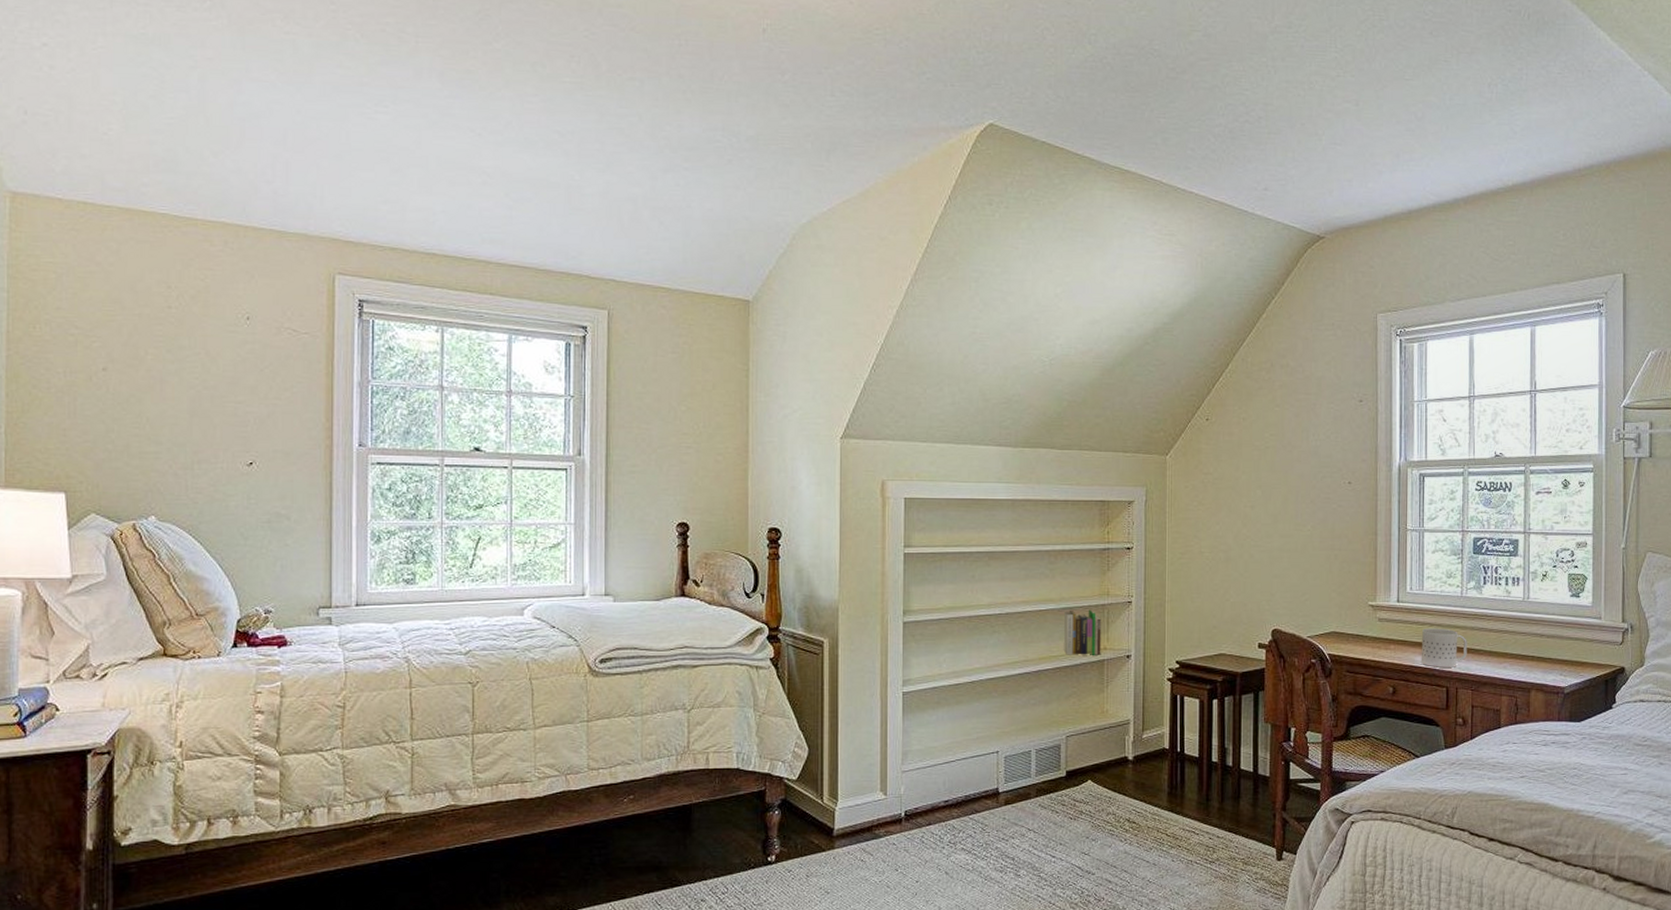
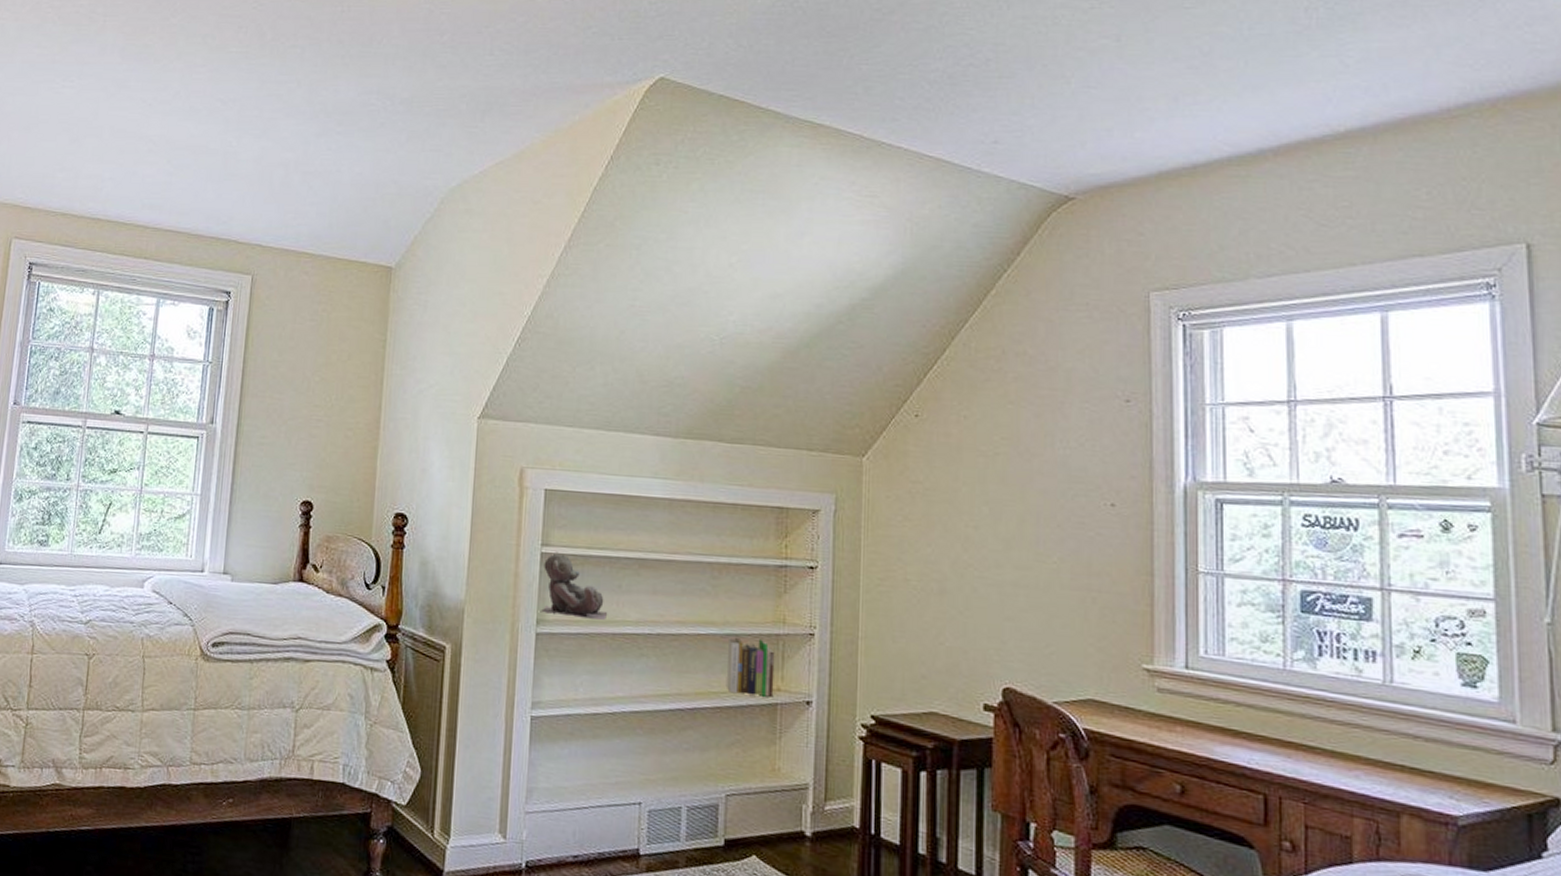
stuffed animal: none [905,551,964,607] -> present [540,551,608,621]
mug: present [1421,628,1467,668] -> none [1223,708,1295,768]

